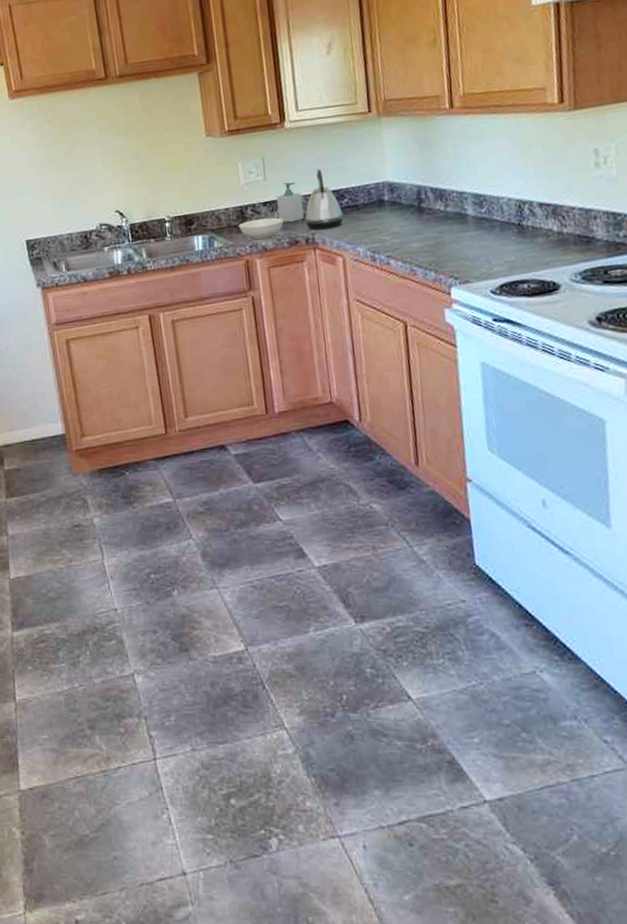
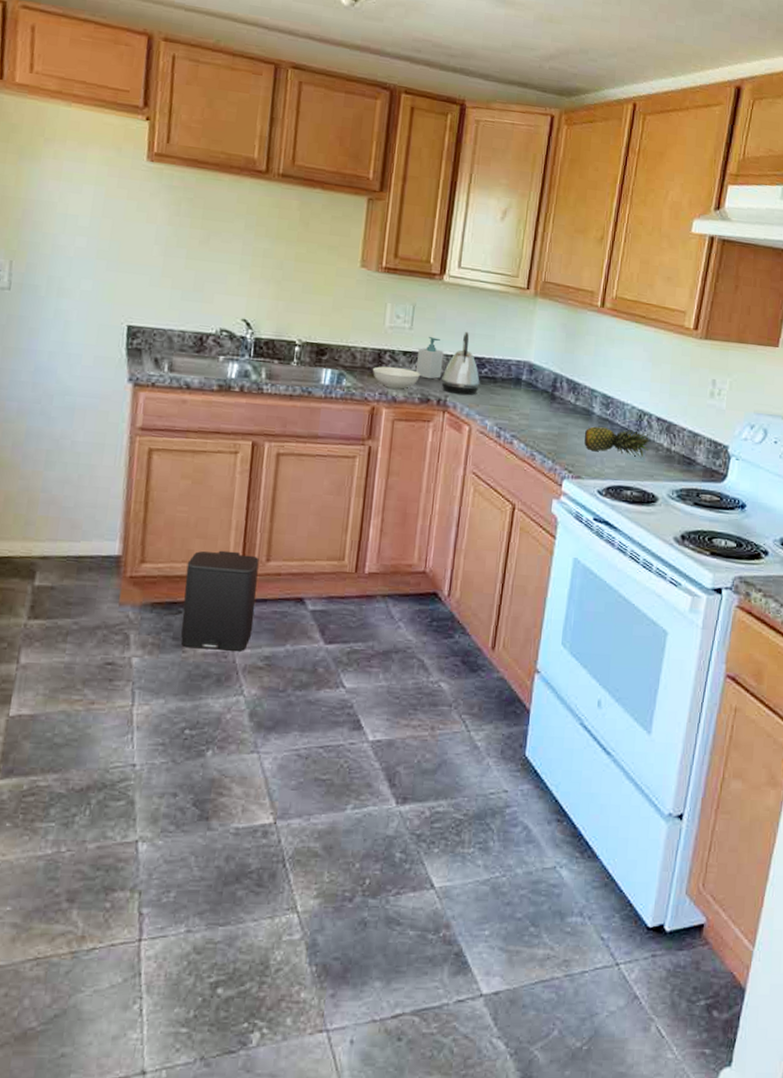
pedal bin: none [119,413,187,504] -> present [181,550,259,651]
fruit: none [462,220,537,253] -> present [584,426,650,458]

